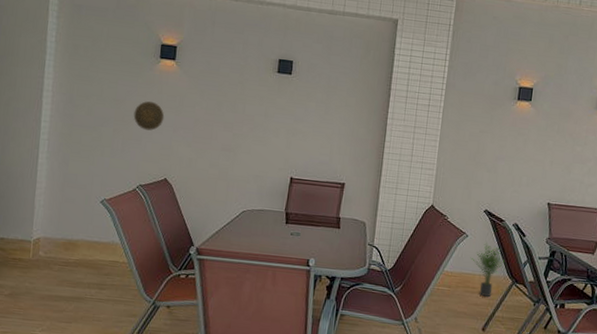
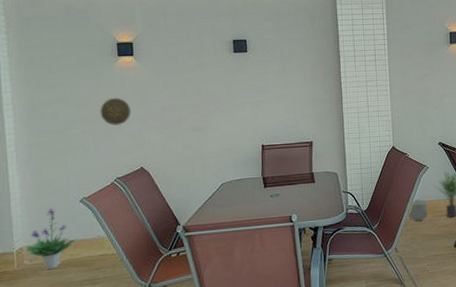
potted plant: none [42,203,92,265] -> present [25,207,77,269]
planter: none [436,269,461,294] -> present [408,199,428,221]

